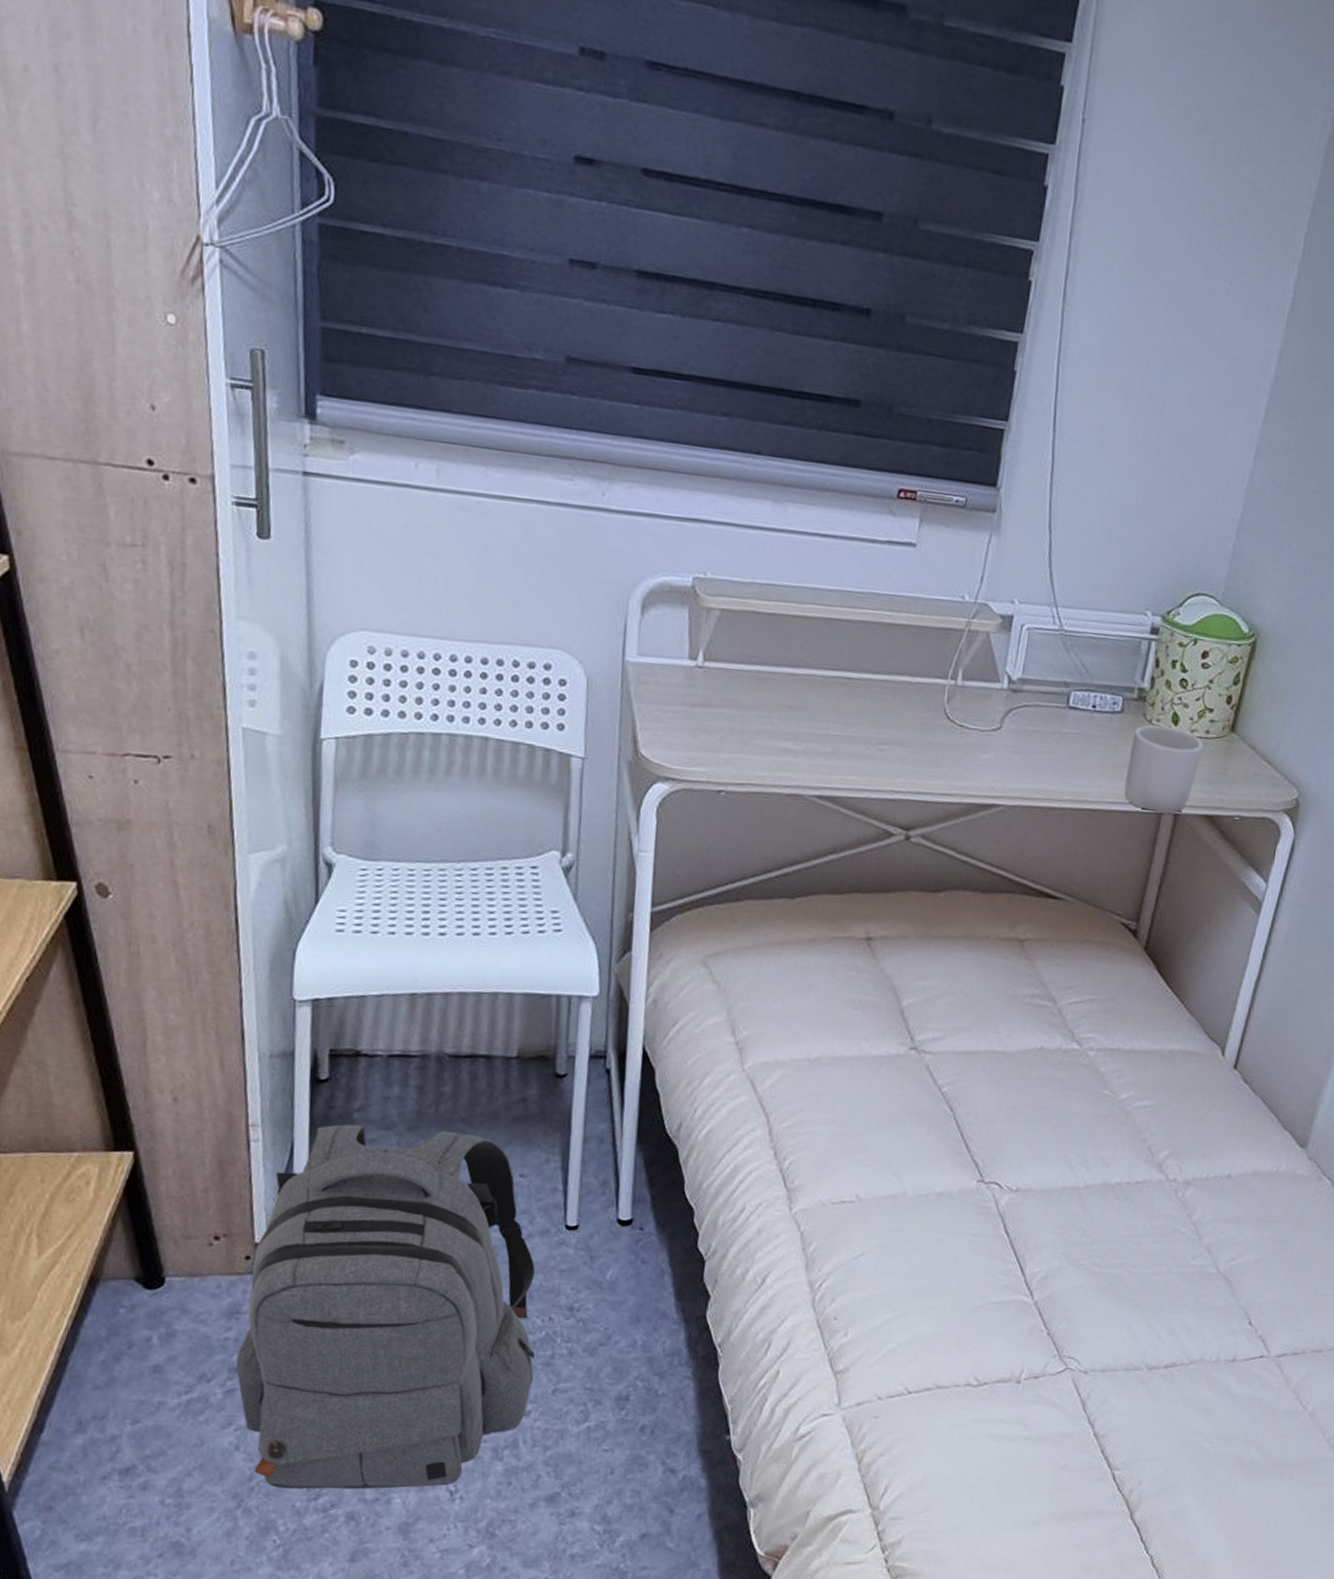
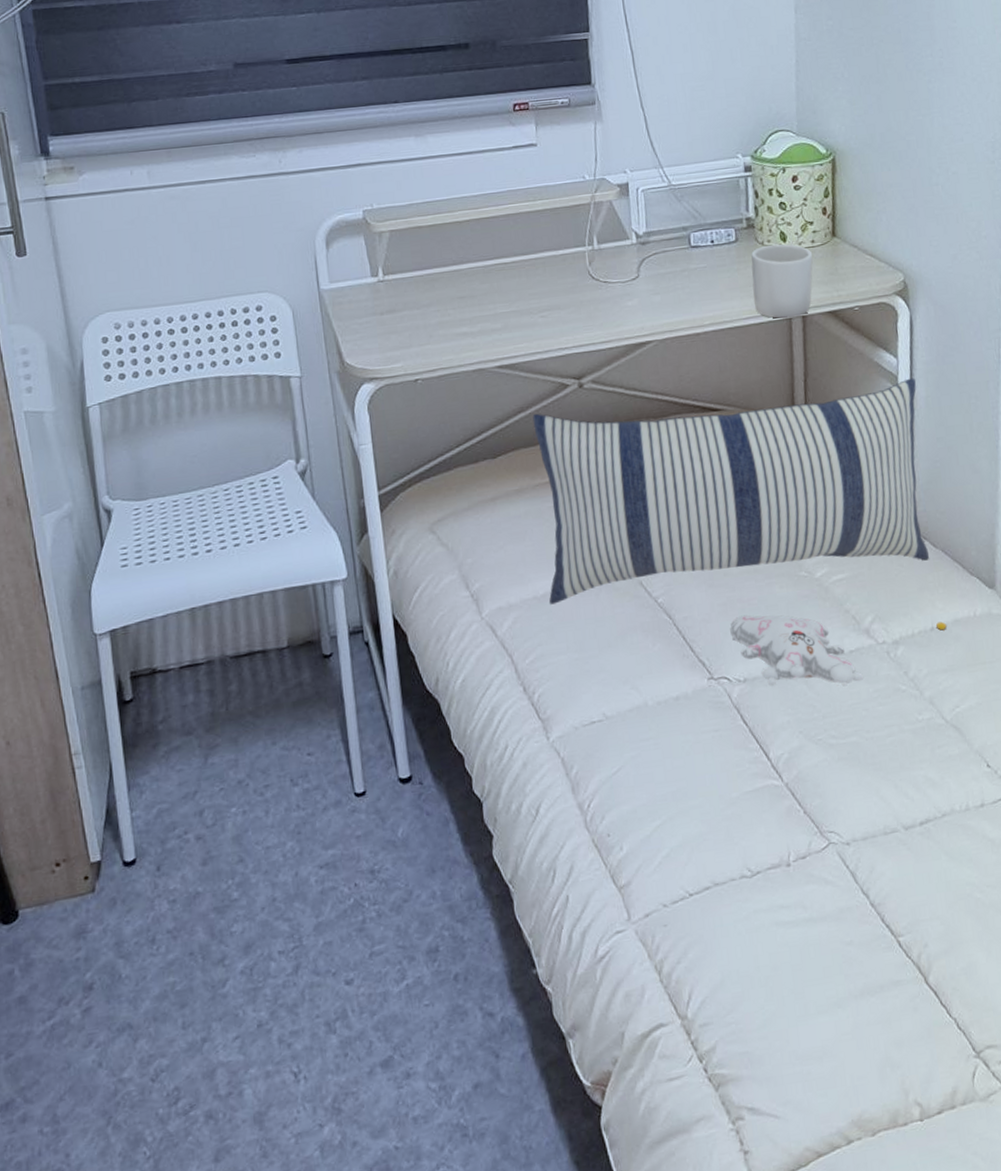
backpack: present [235,1124,535,1490] -> none [88,725,350,1099]
pillow: none [822,858,1281,1105] -> present [532,378,929,605]
plush toy: none [1013,1122,1245,1217] -> present [730,614,947,687]

